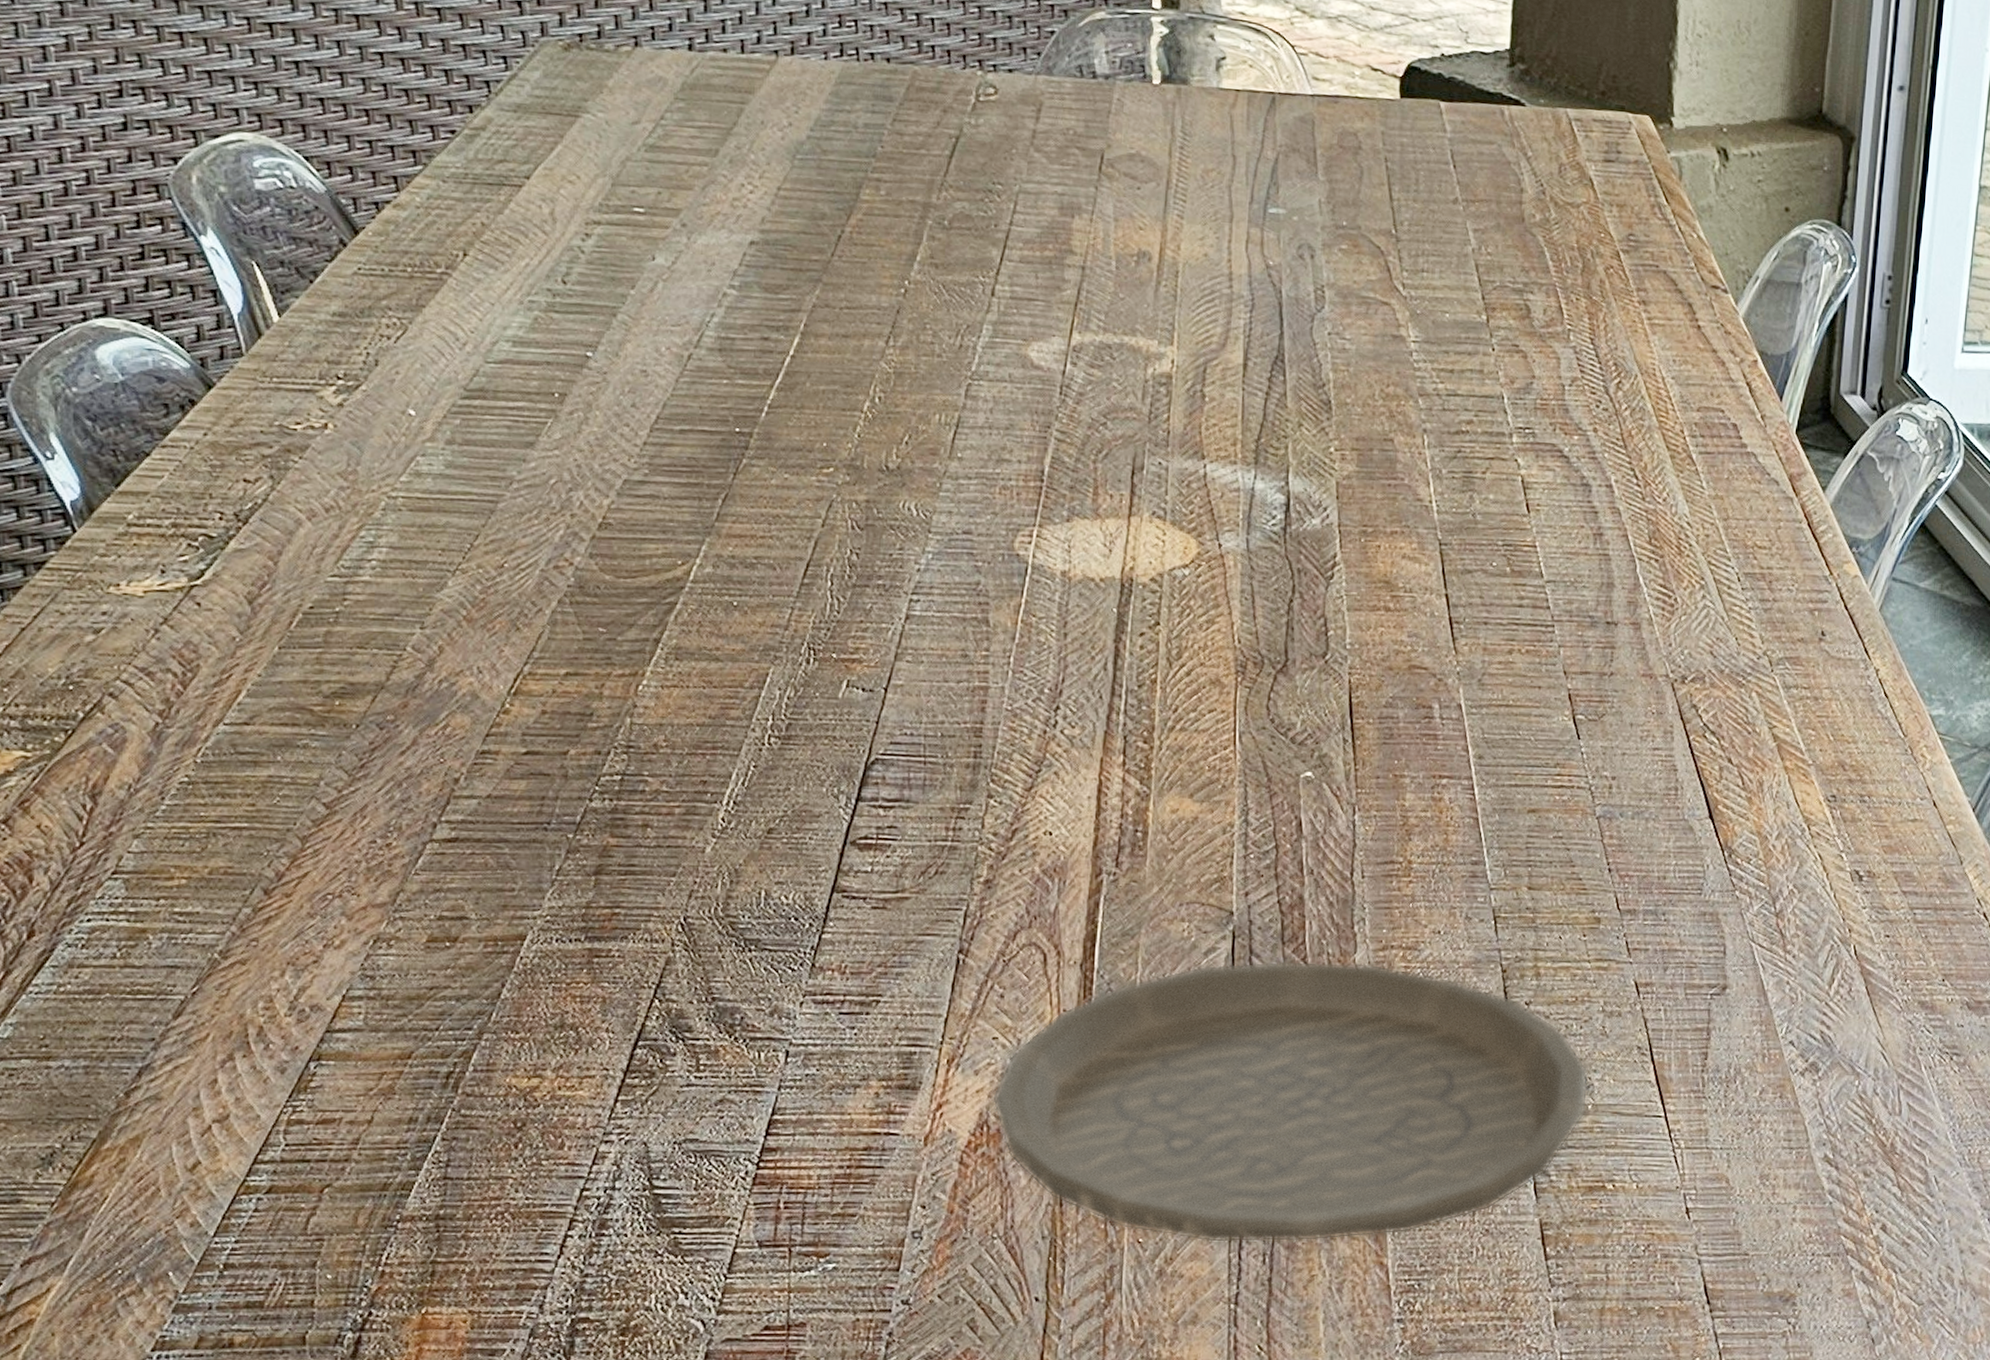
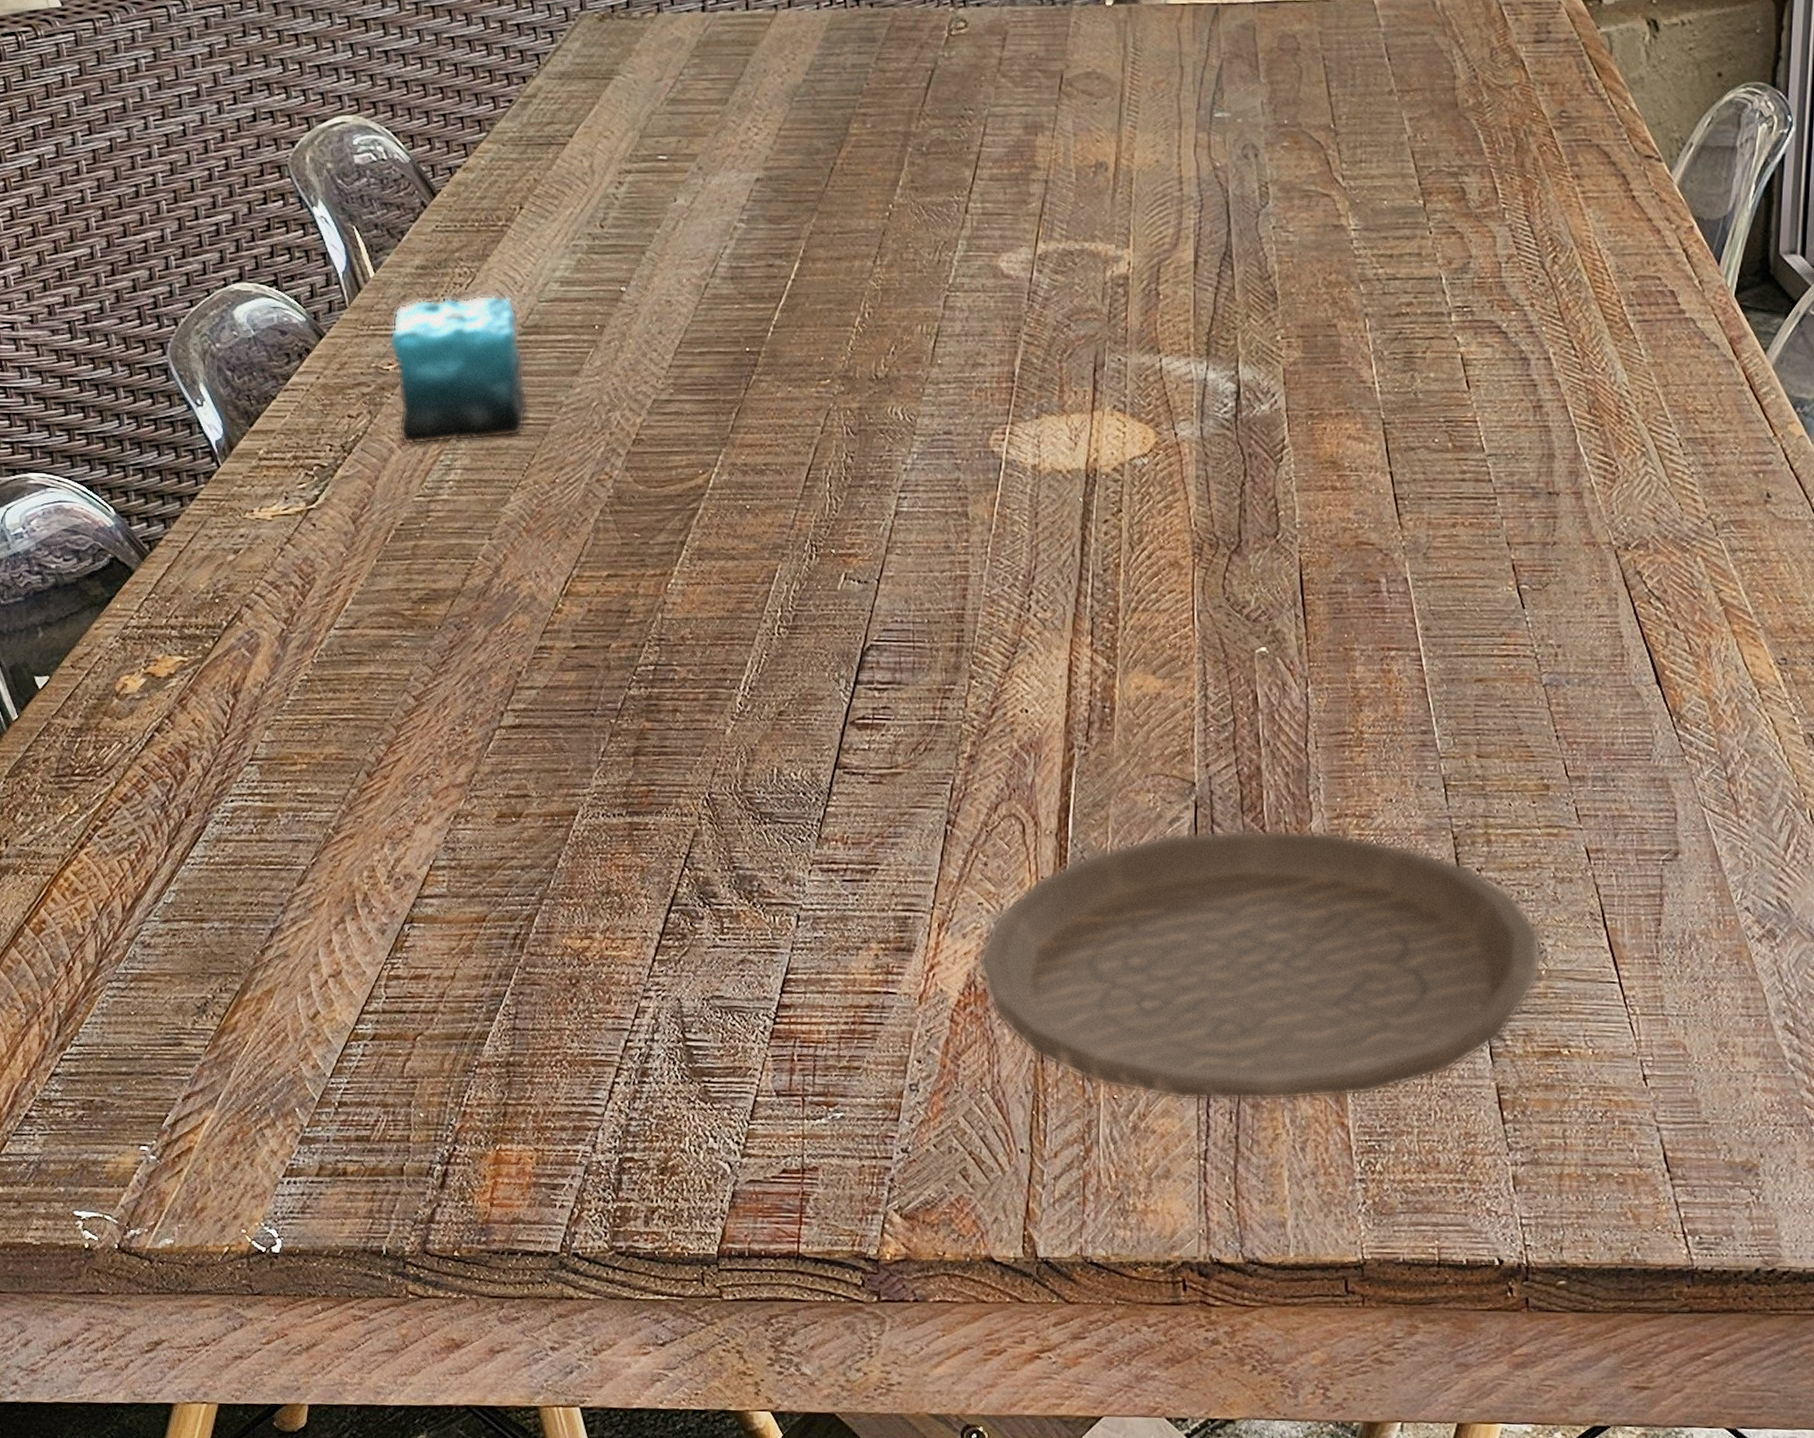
candle: none [297,317,472,518] -> present [389,266,529,446]

